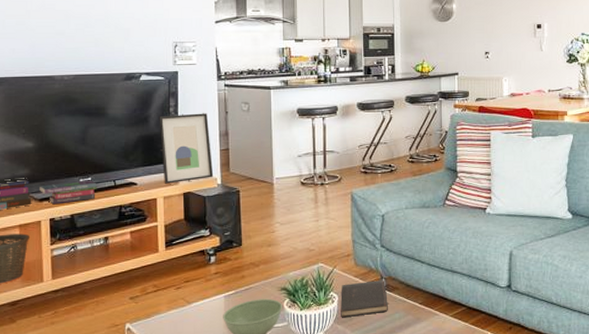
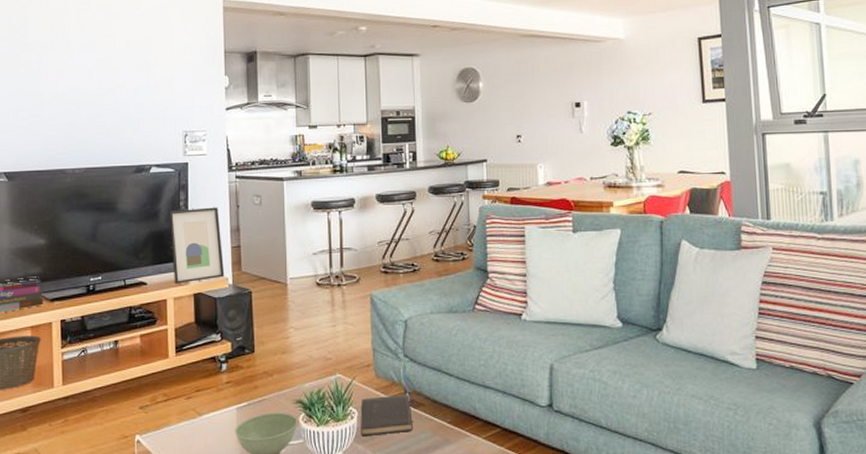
books: present [40,180,97,205] -> none [51,279,107,305]

